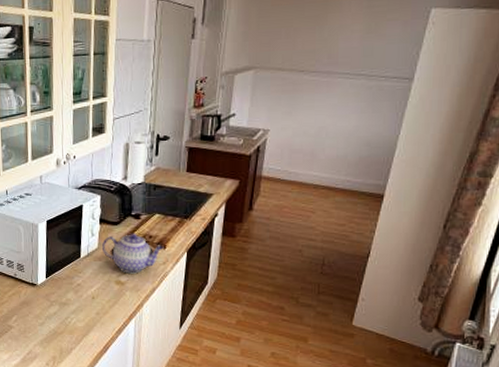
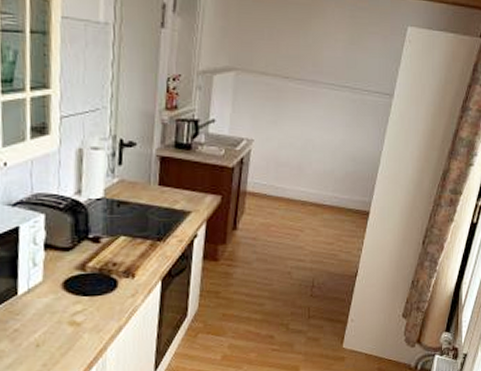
teapot: present [101,233,164,274] -> none [47,260,133,311]

